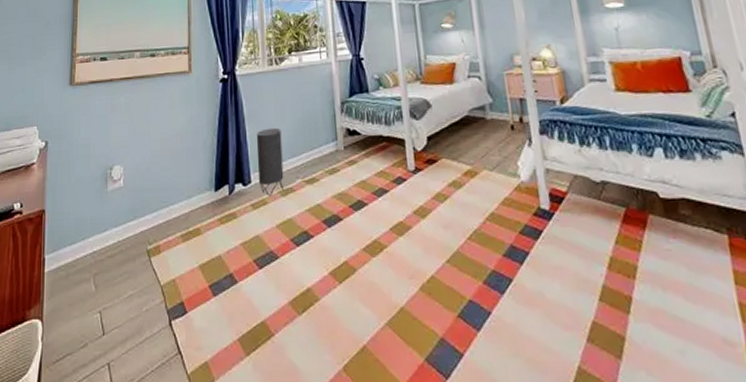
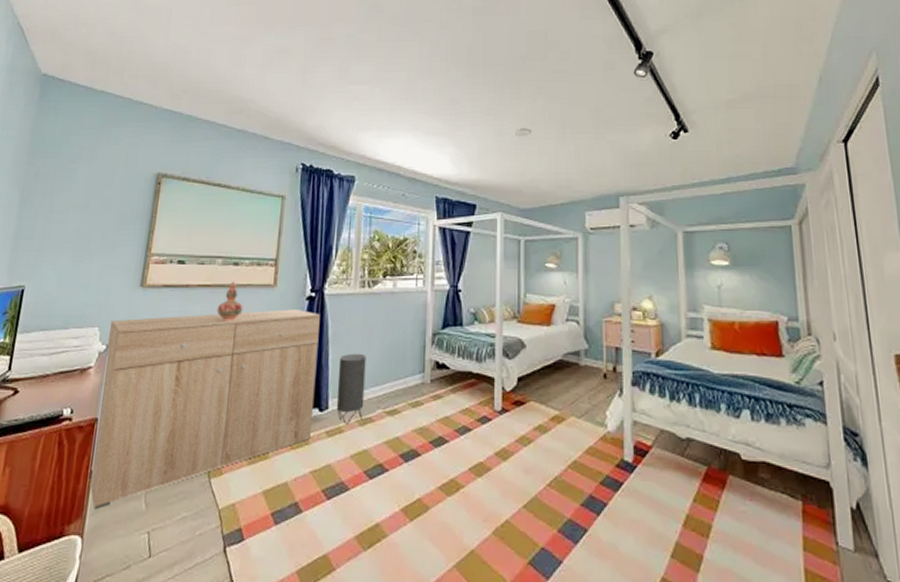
dresser: none [43,92,238,295] -> present [89,309,320,510]
decorative vase: none [140,71,163,110] -> present [216,281,243,322]

